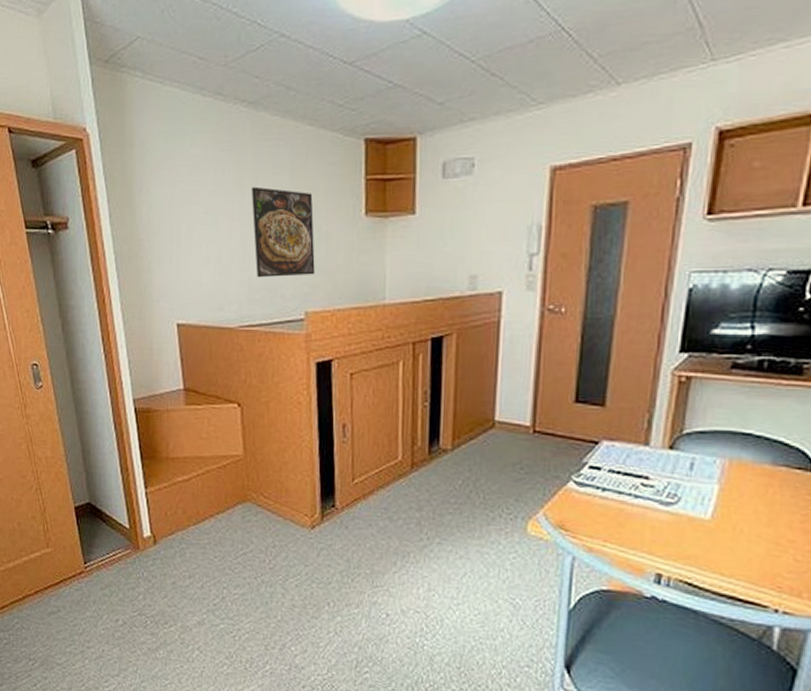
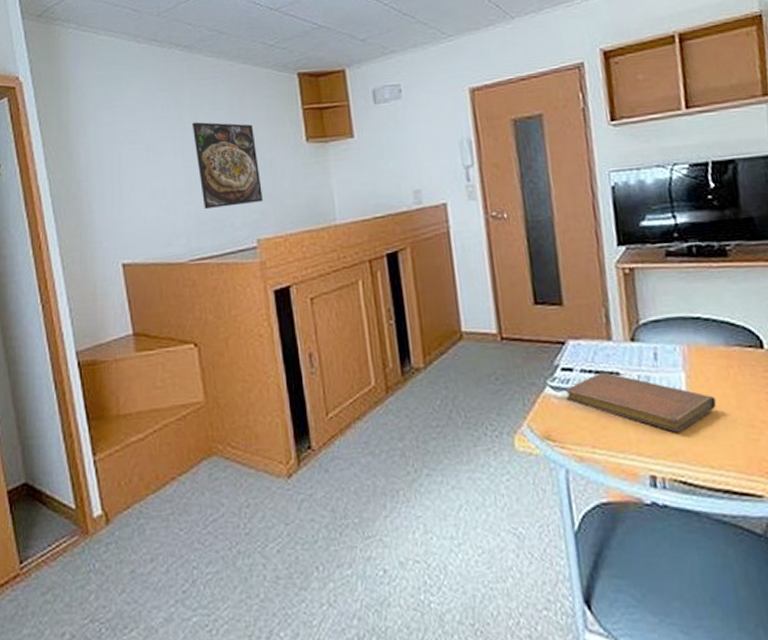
notebook: none [589,474,745,540] -> present [566,372,717,433]

